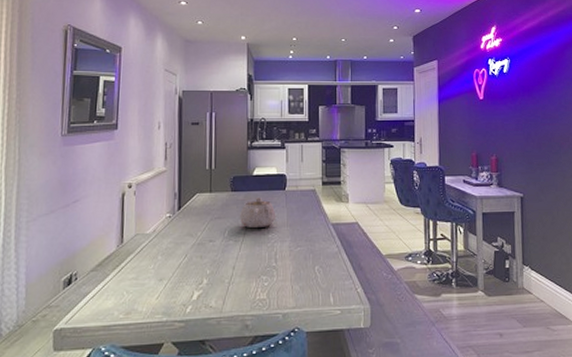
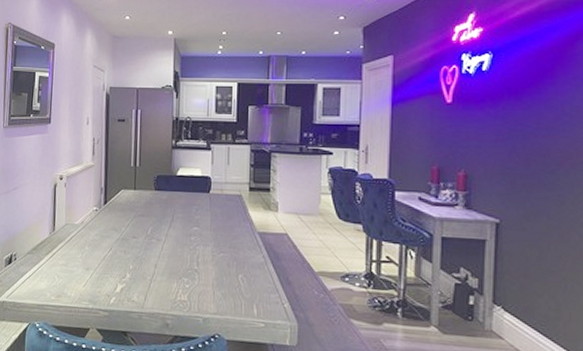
teapot: present [240,196,276,229] -> none [163,197,199,230]

